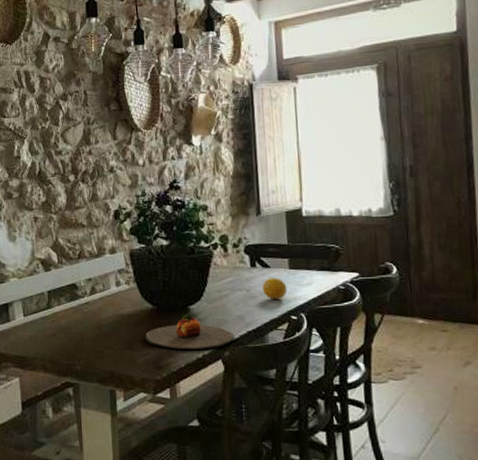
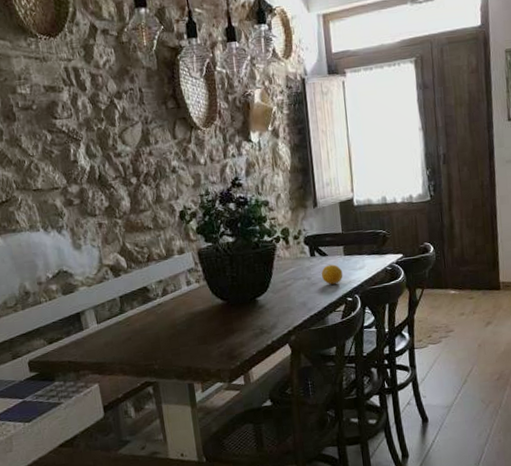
plate: present [146,313,234,351] -> none [218,304,299,340]

